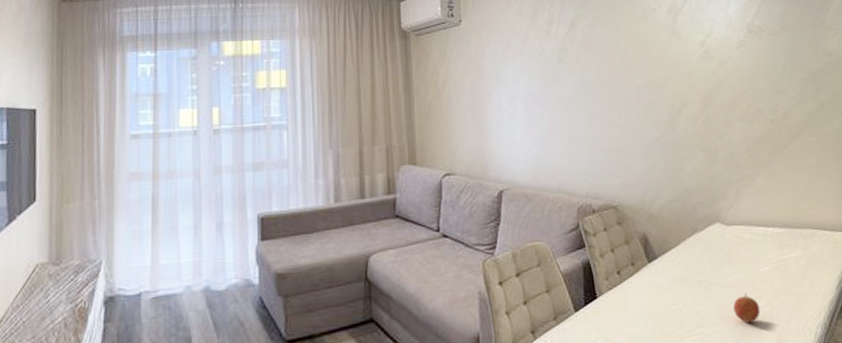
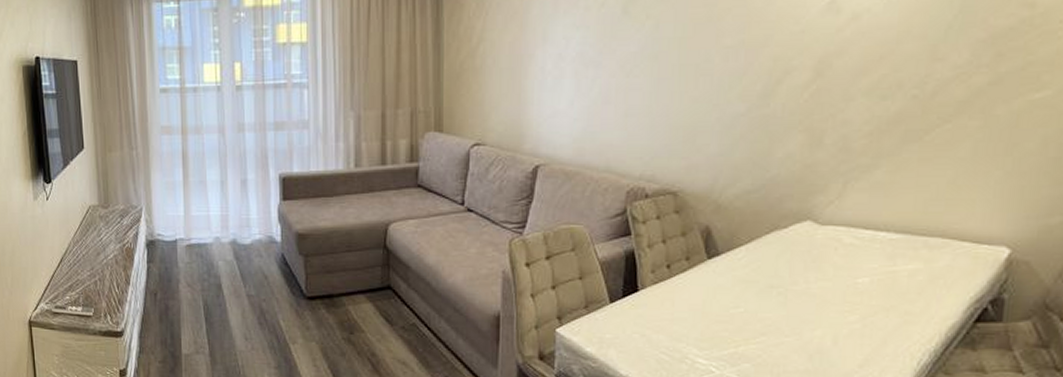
fruit: present [733,293,761,323] -> none [811,305,848,339]

